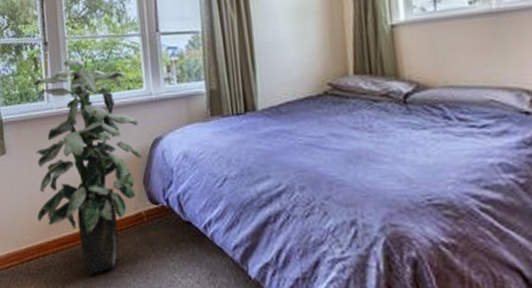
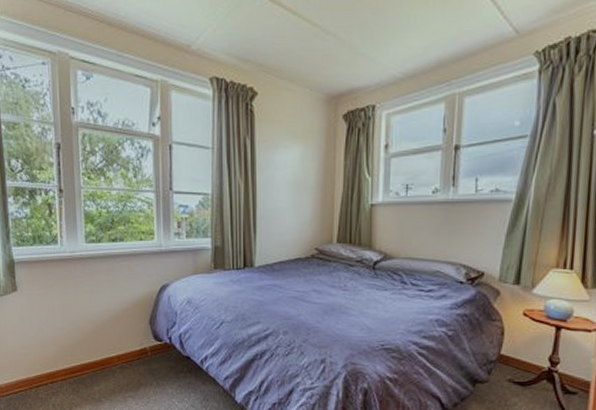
indoor plant: present [34,59,142,274] -> none [47,208,149,399]

